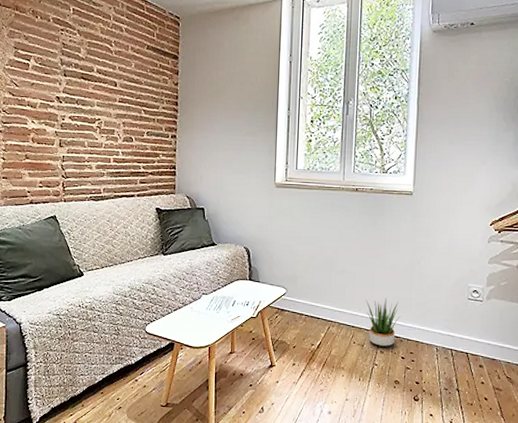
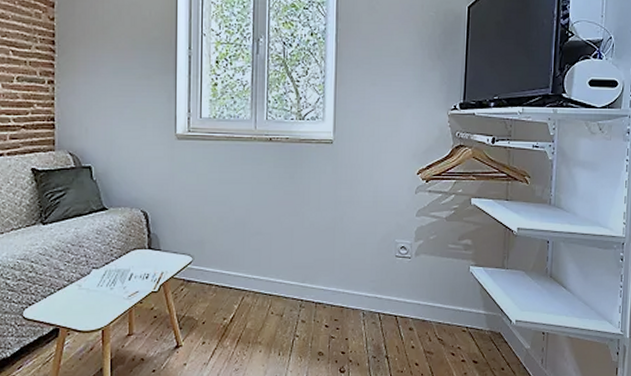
potted plant: present [365,298,401,347] -> none [283,260,324,315]

